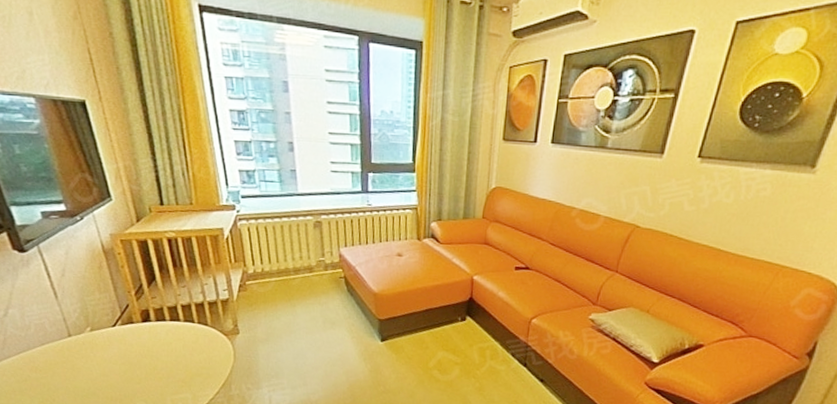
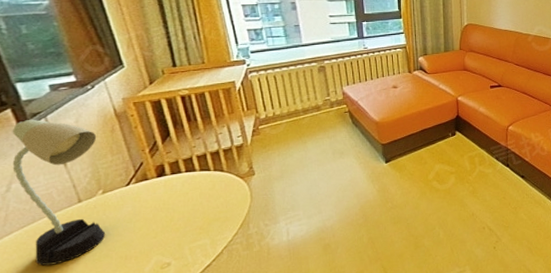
desk lamp: none [8,246,93,394] -> present [12,120,106,266]

